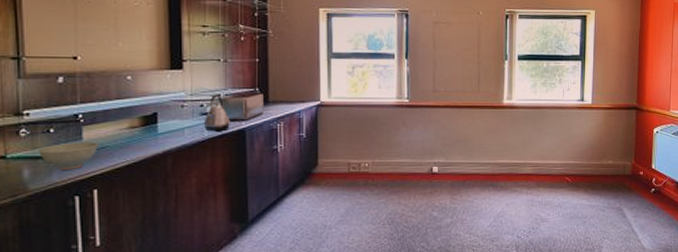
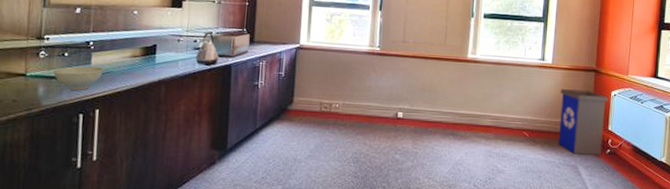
recycling bin: none [601,129,651,196] -> present [558,89,609,155]

